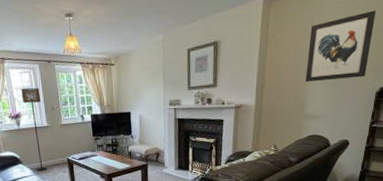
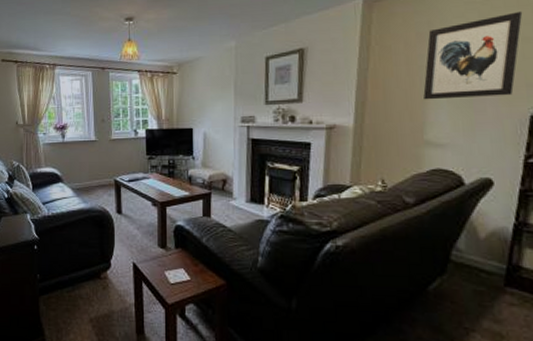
floor lamp: present [21,87,48,171] -> none [70,96,91,192]

